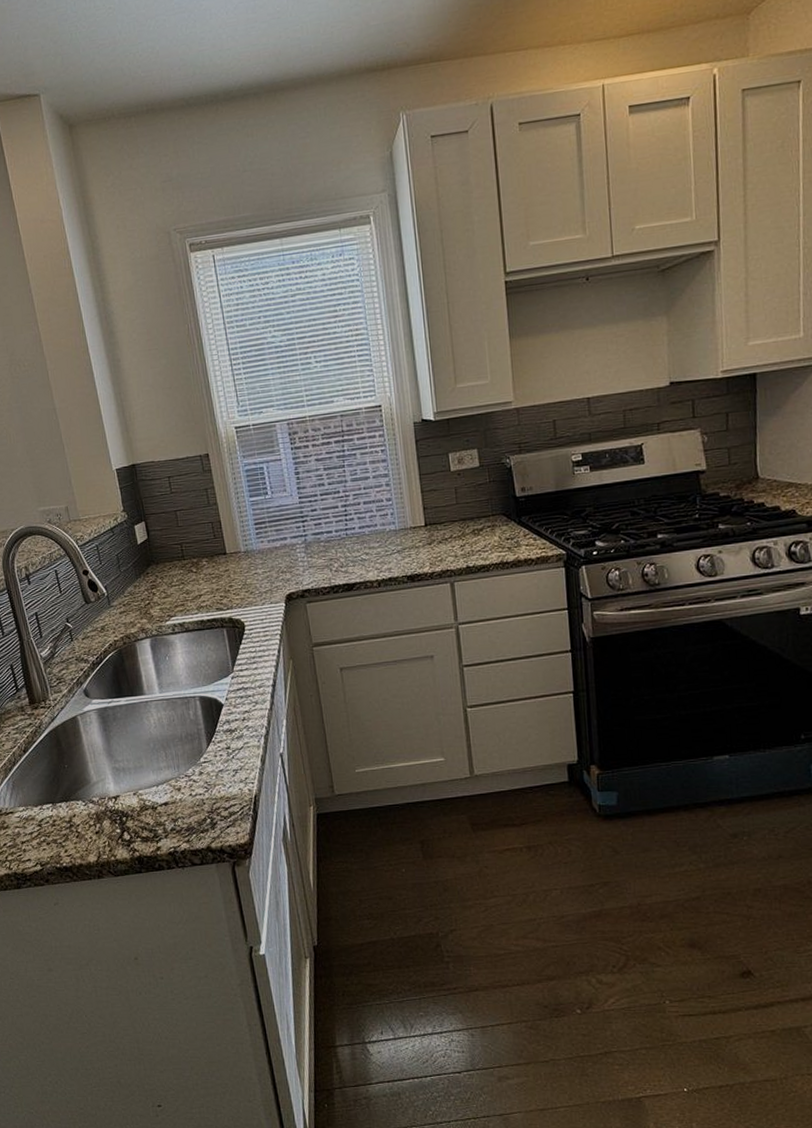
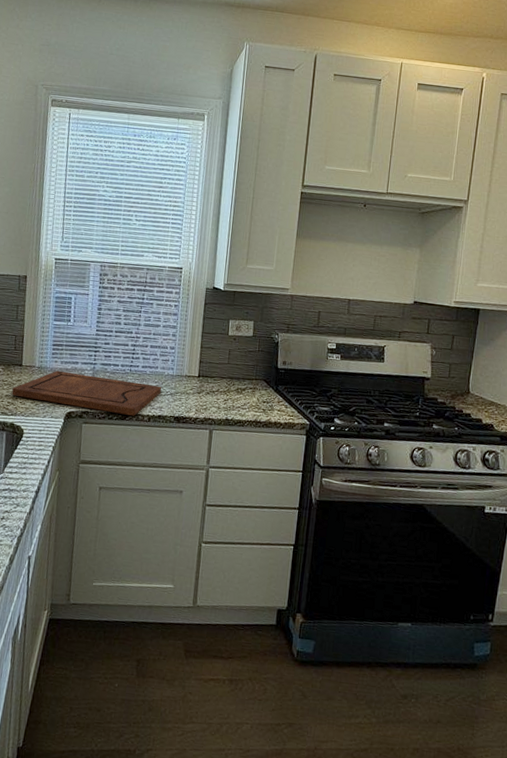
cutting board: none [222,545,387,588] -> present [11,370,162,416]

